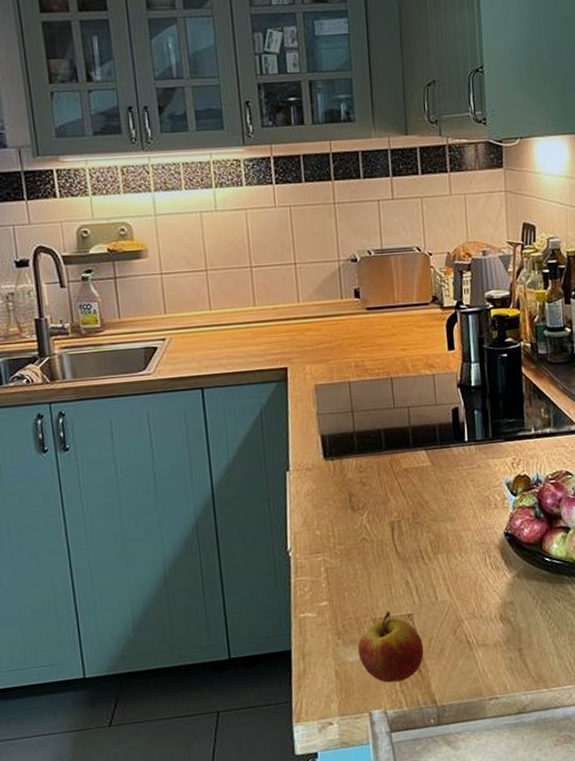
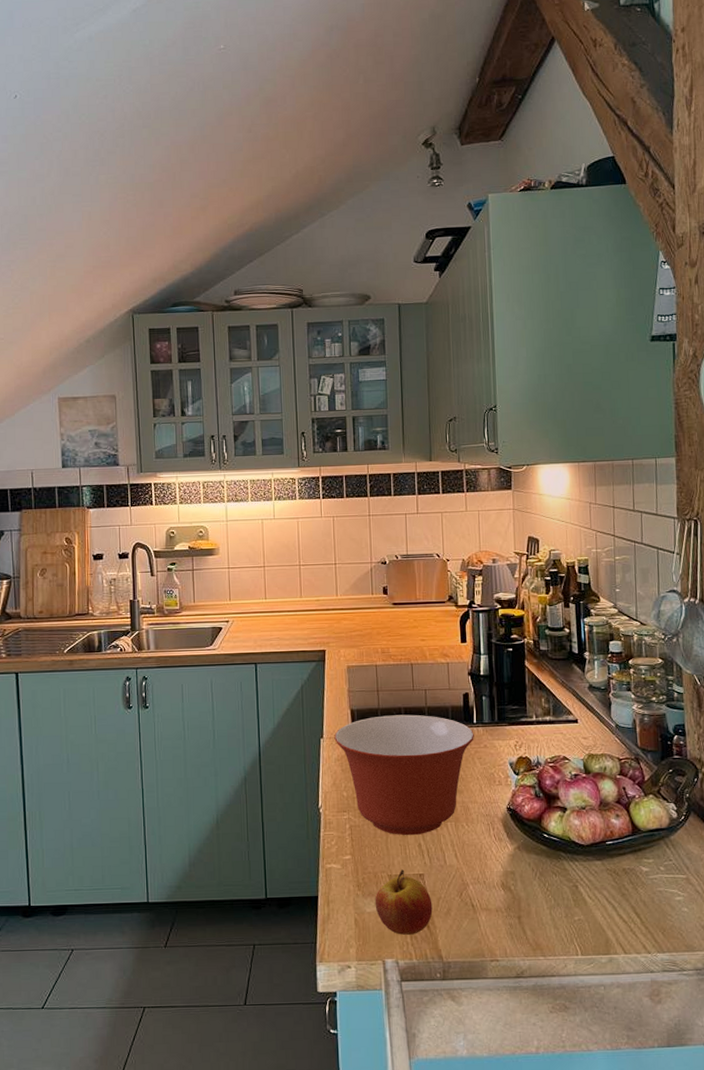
mixing bowl: none [302,436,466,574] -> present [334,714,474,836]

